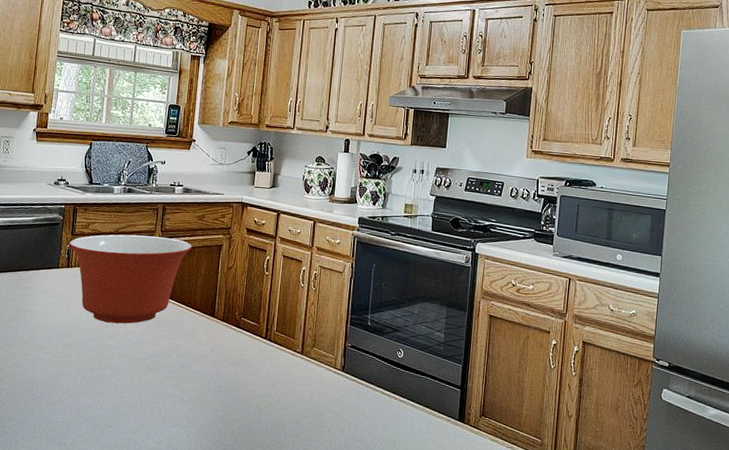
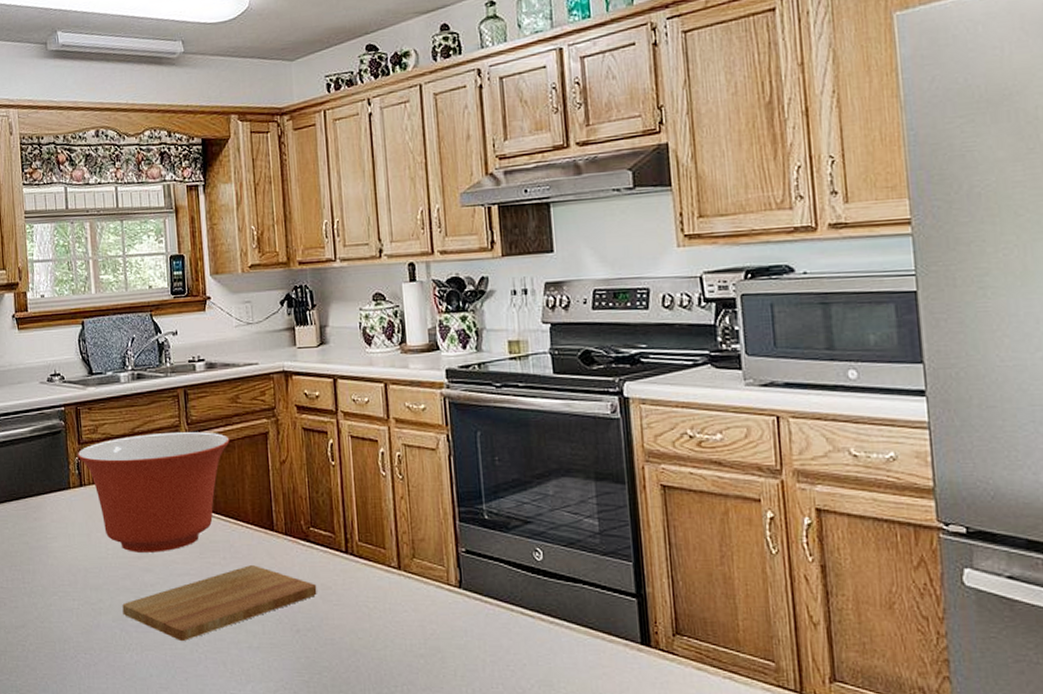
cutting board: none [85,340,240,392] -> present [122,565,317,641]

